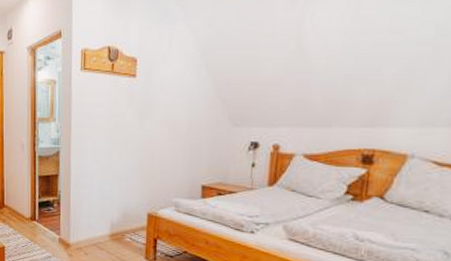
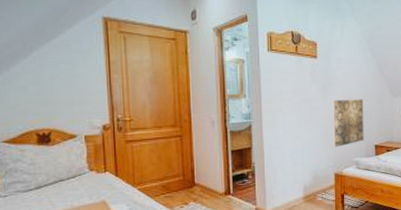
wall art: none [150,127,191,183] -> present [333,99,364,147]

